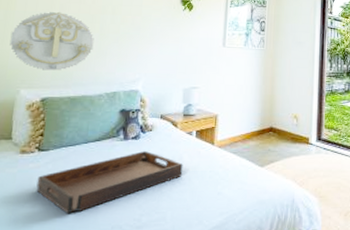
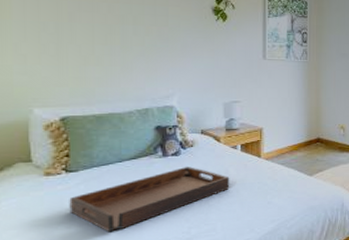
wall decoration: present [9,11,94,71] -> none [11,21,116,87]

